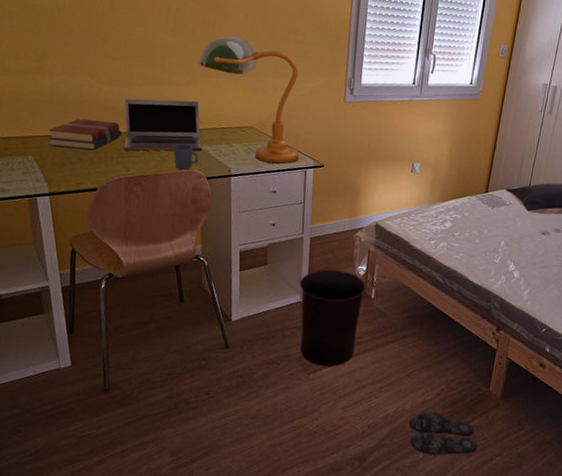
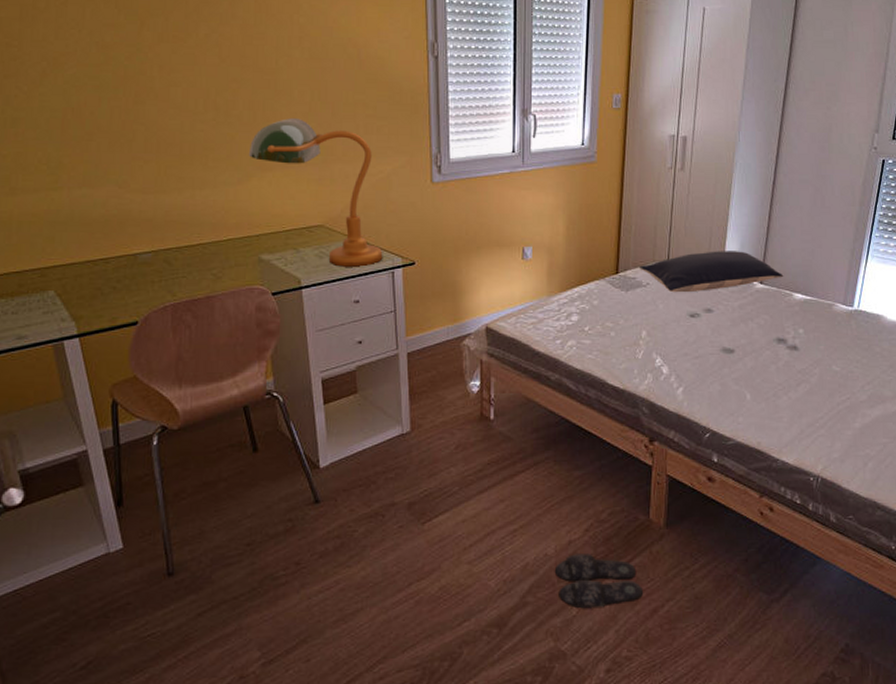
books: present [48,118,123,150] -> none [72,237,163,276]
laptop: present [123,98,202,151] -> none [162,201,263,271]
mug: present [173,144,200,170] -> none [227,255,261,287]
waste bin: present [299,269,366,367] -> none [400,389,482,511]

